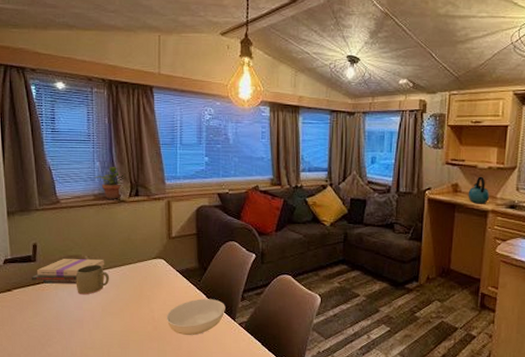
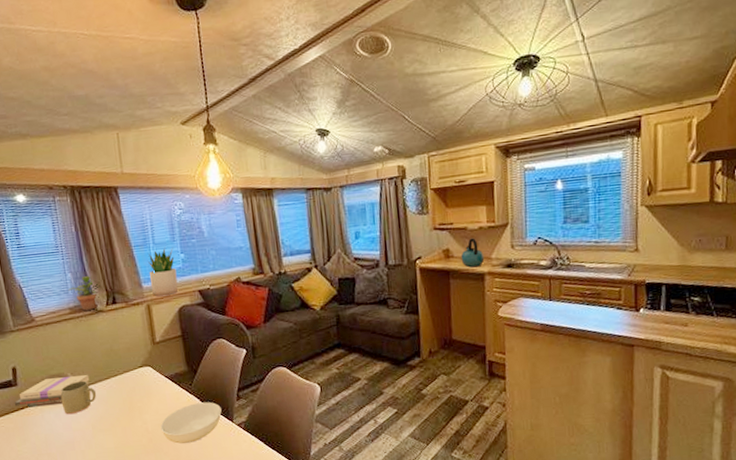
planter: none [173,148,199,194] -> present [147,246,178,296]

